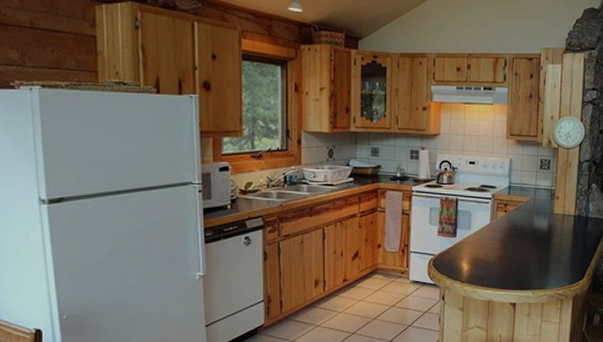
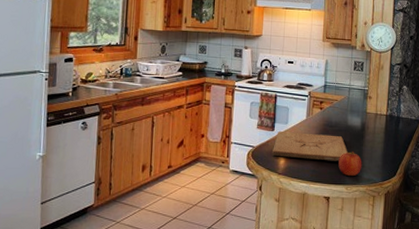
cutting board: none [454,238,534,266] -> present [271,131,348,161]
fruit: none [525,255,550,281] -> present [338,152,362,177]

